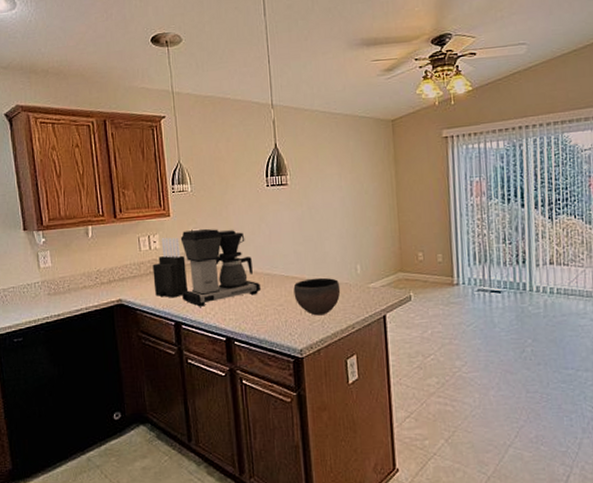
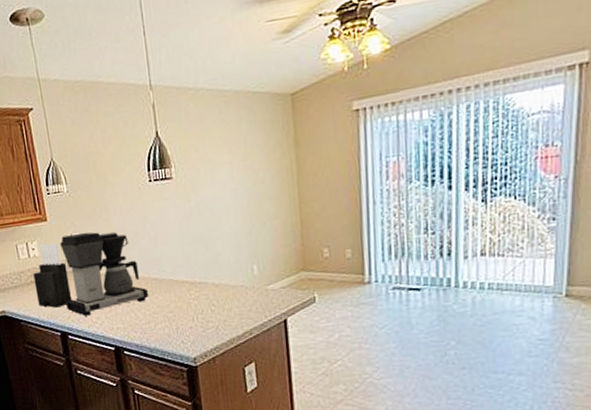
bowl: present [293,277,341,316] -> none [183,280,236,322]

